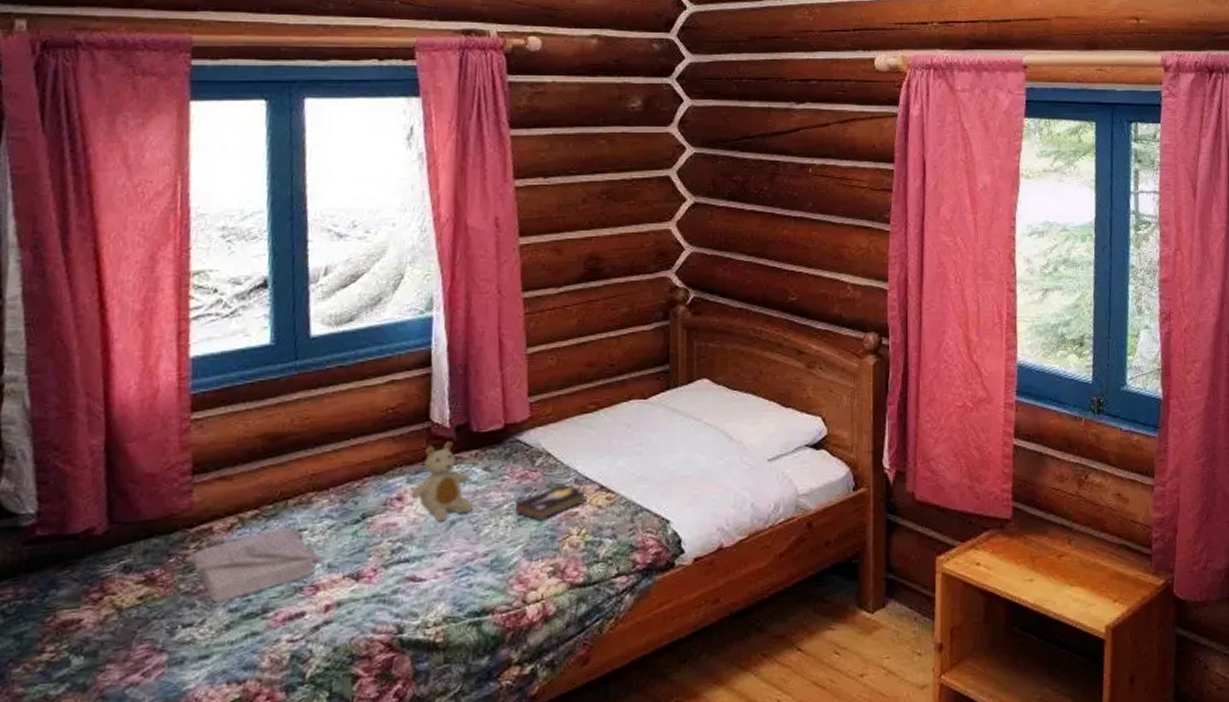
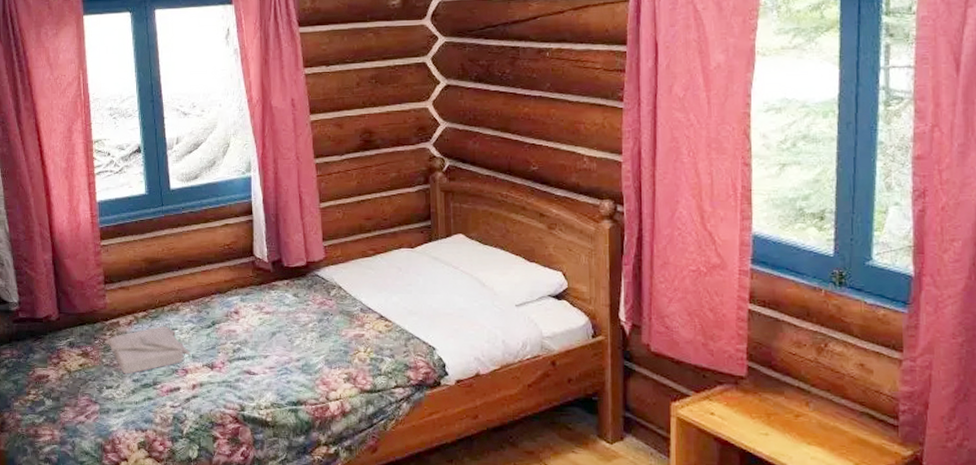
stuffed bear: present [410,441,474,522] -> none [243,272,288,333]
hardback book: present [516,485,587,522] -> none [318,312,370,339]

